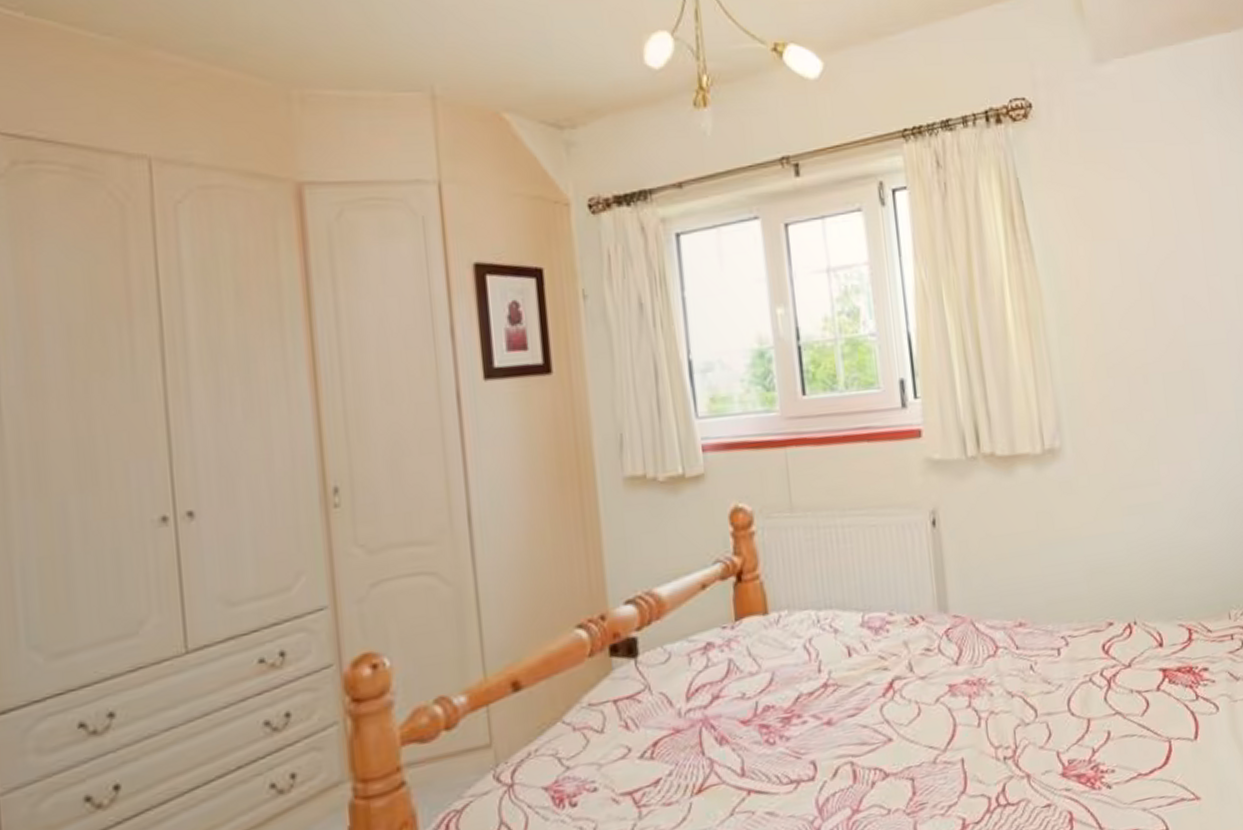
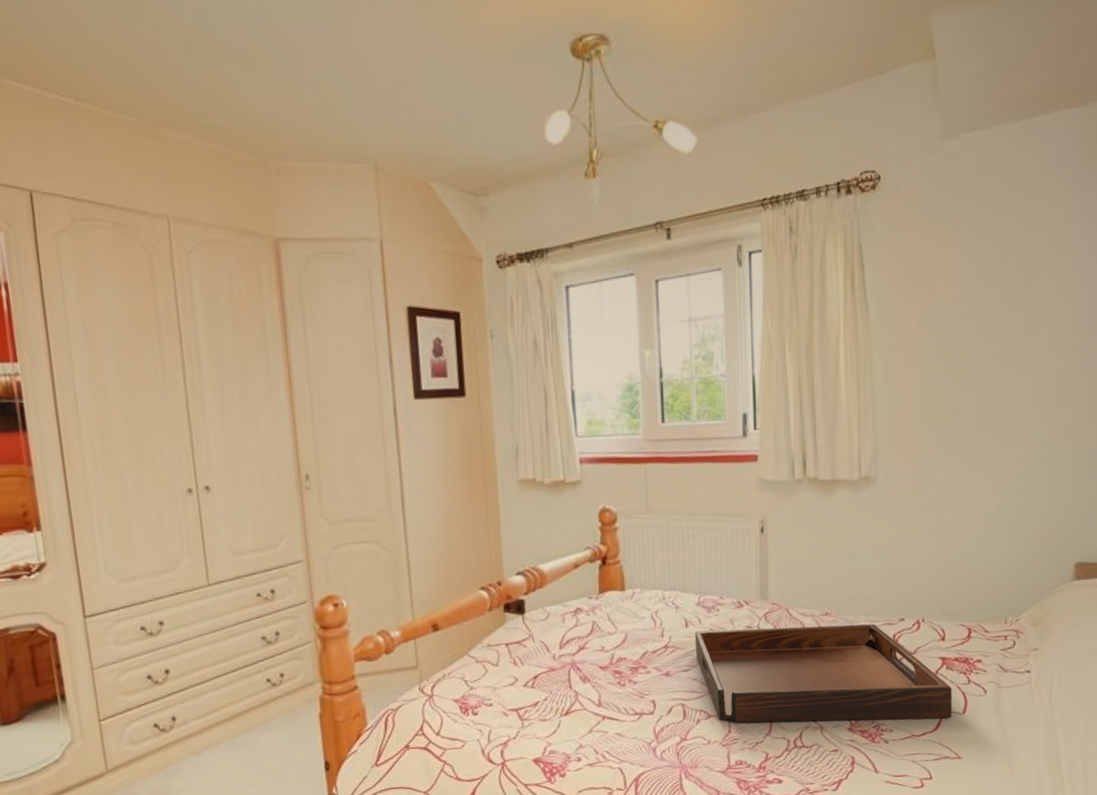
serving tray: none [860,632,1183,782] -> present [694,624,952,723]

